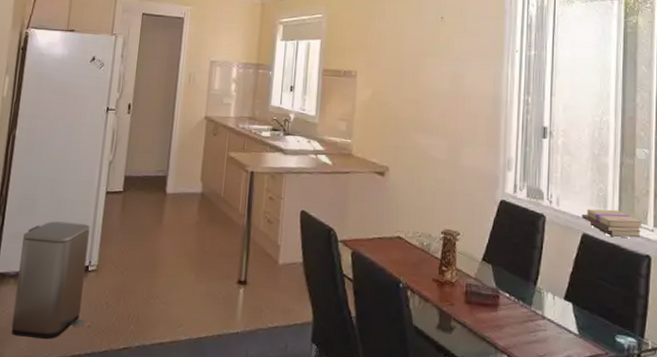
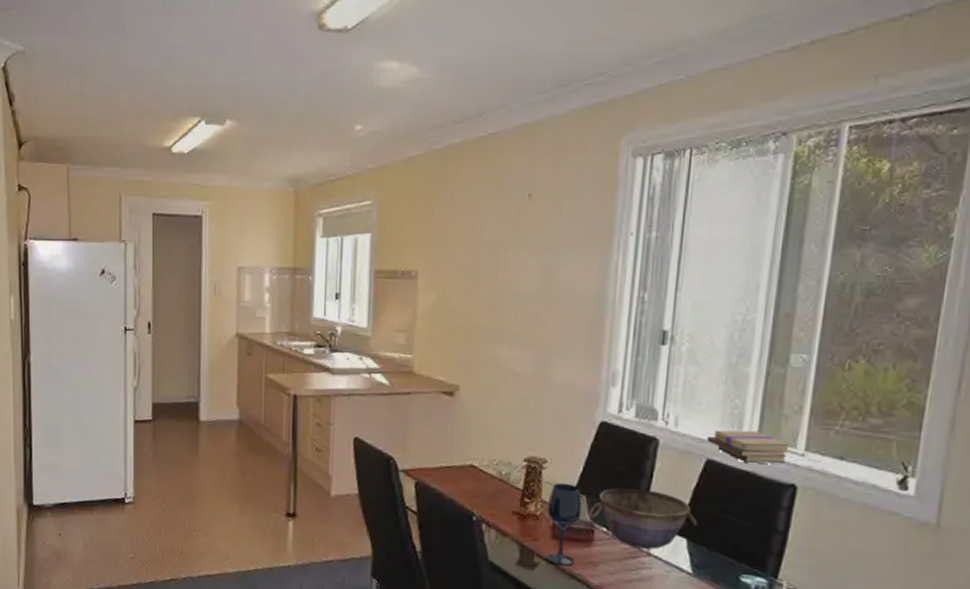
pedal bin: present [11,221,90,339] -> none [54,452,129,570]
wineglass: none [460,253,489,329] -> present [545,482,582,566]
bowl: none [494,257,580,313] -> present [589,487,698,549]

